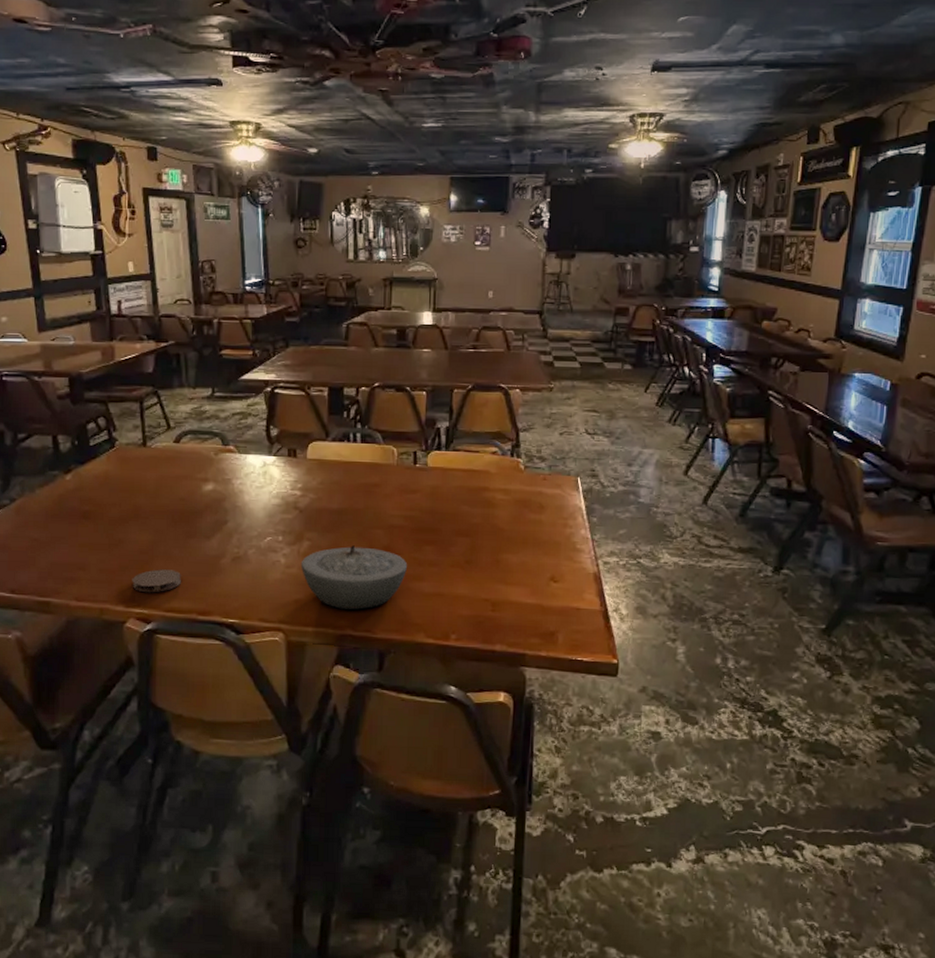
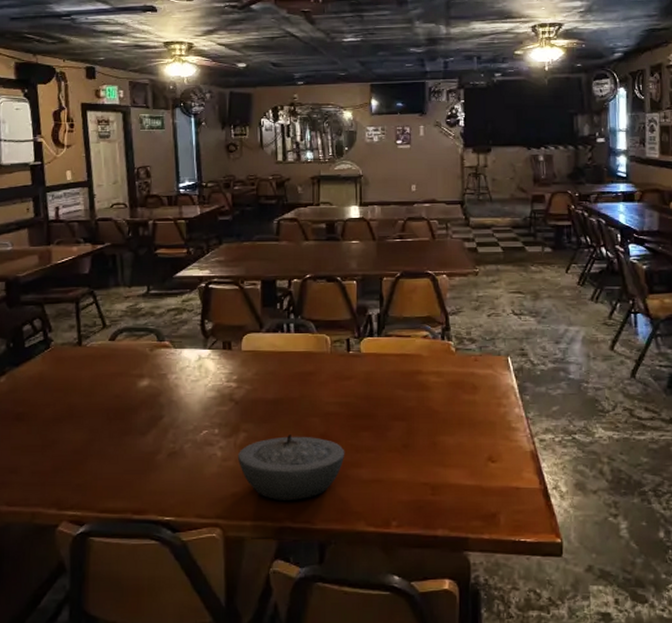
coaster: present [132,569,182,593] -> none [65,469,117,494]

